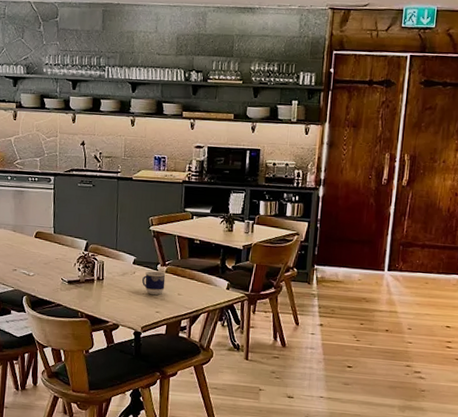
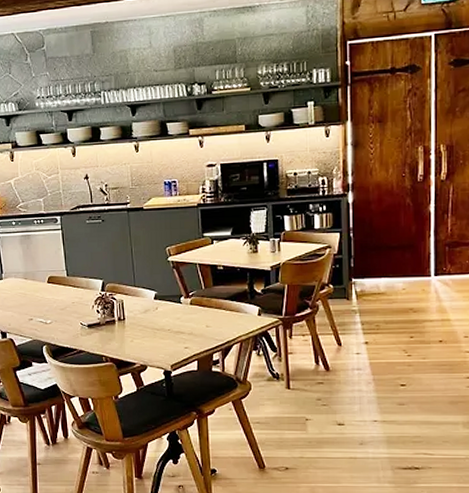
cup: present [142,270,166,296] -> none [166,303,191,330]

